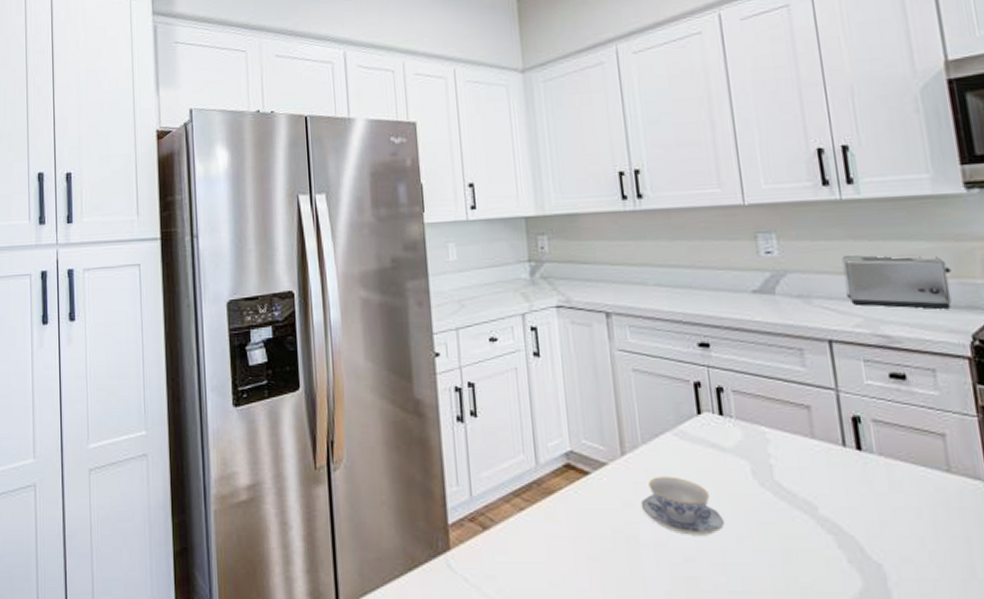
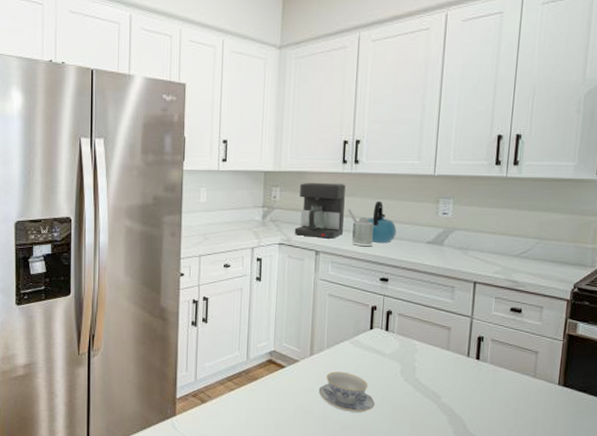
coffee maker: none [572,225,639,296] -> present [294,182,346,239]
soap dispenser: none [639,255,680,303] -> present [348,209,374,247]
kettle: none [666,242,709,298] -> present [367,201,397,244]
toaster: present [843,255,952,309] -> none [494,221,571,264]

